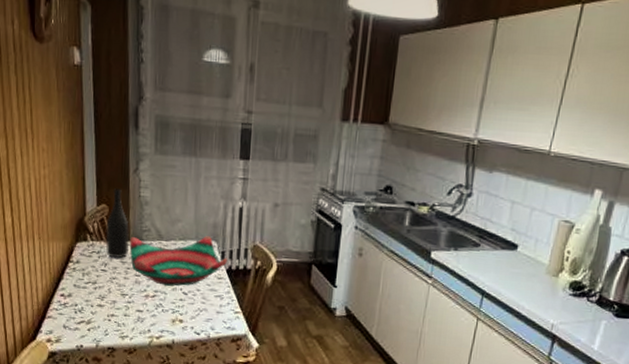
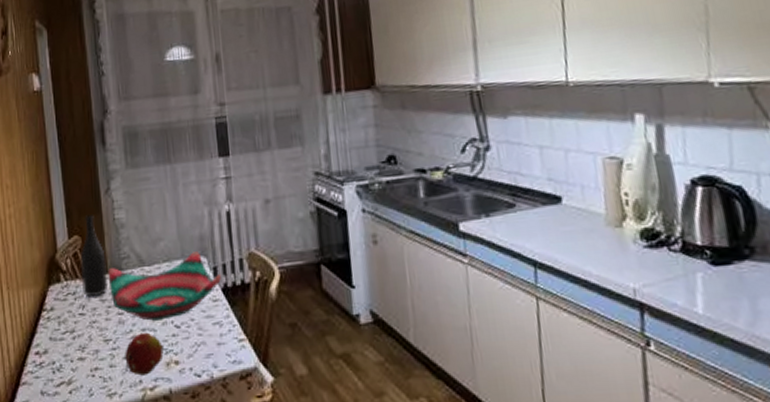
fruit: none [138,293,172,327] -> present [125,332,165,376]

